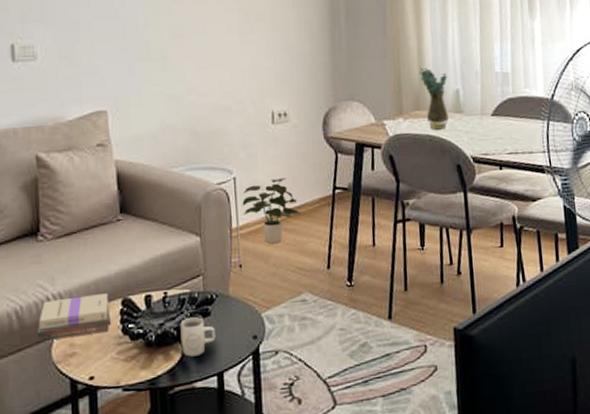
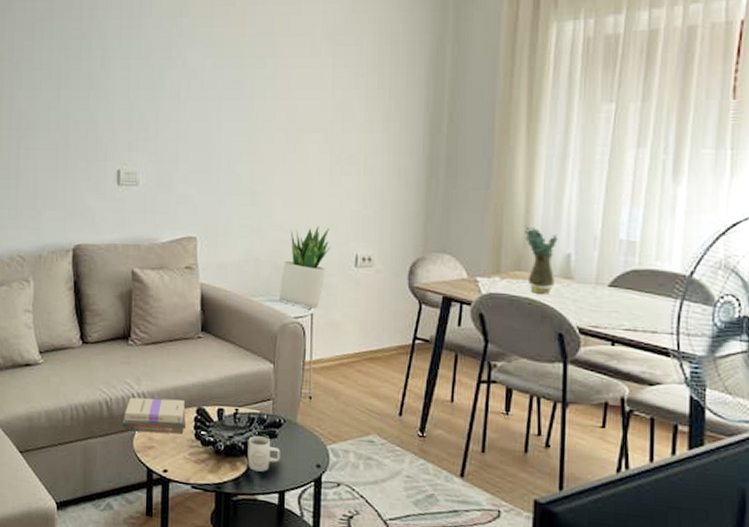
planter: none [199,86,248,173] -> present [279,226,331,309]
potted plant: present [242,178,301,244] -> none [317,320,377,383]

